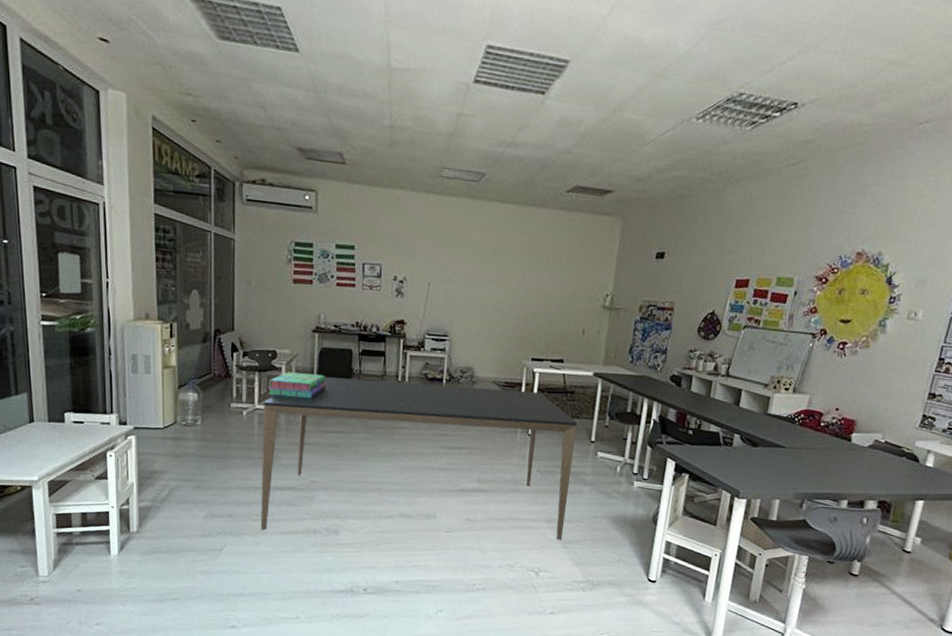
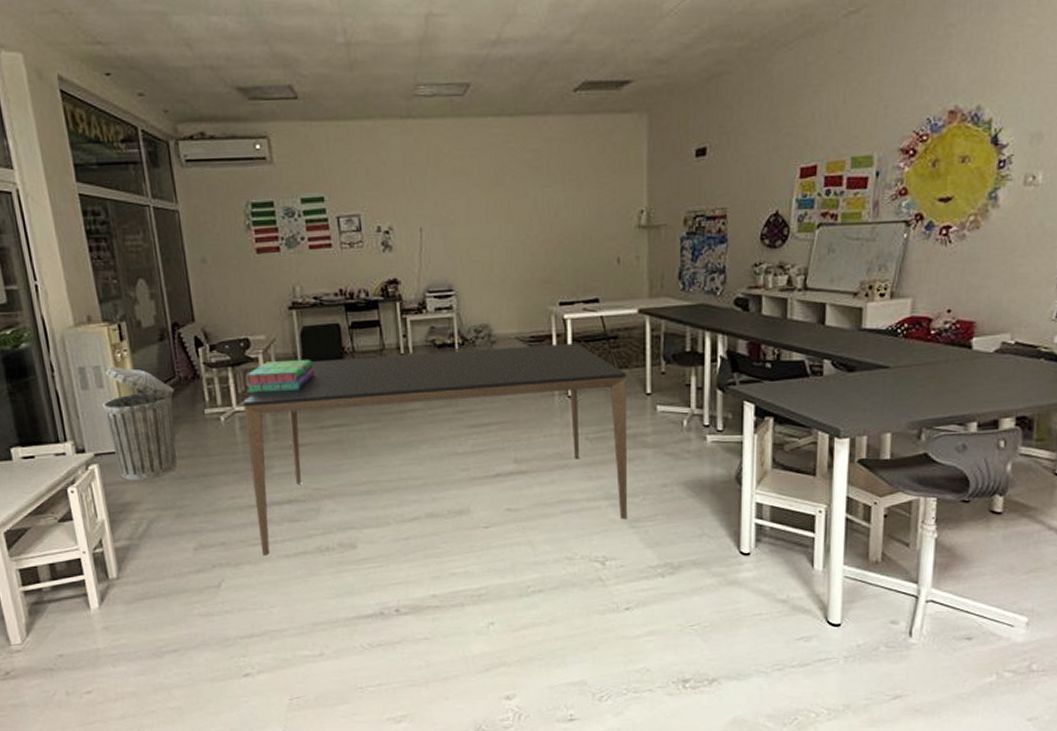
trash can: none [147,357,209,454] -> present [102,366,177,480]

